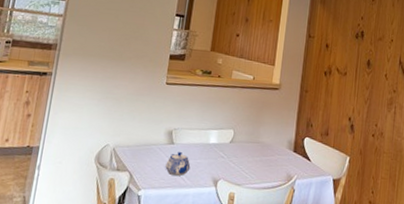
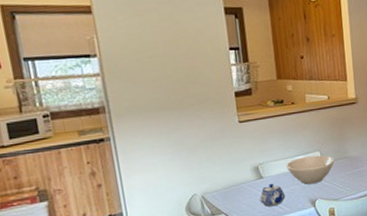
bowl: none [198,131,246,162] -> present [286,155,335,184]

